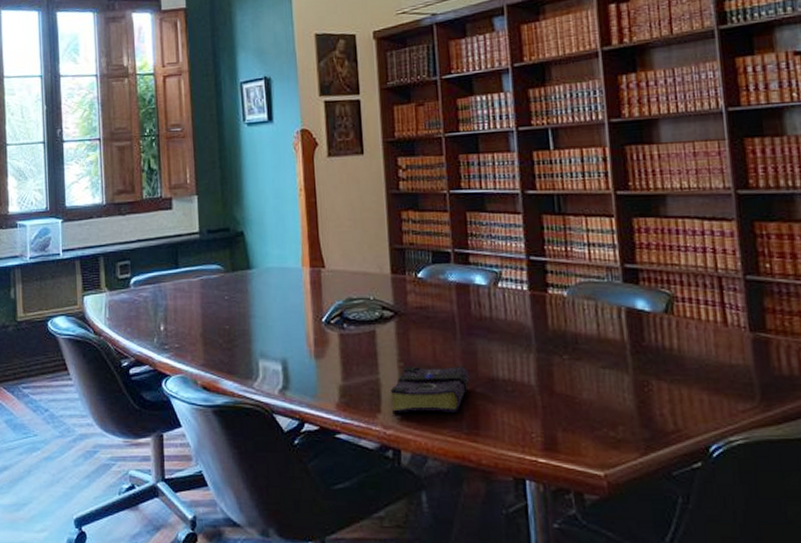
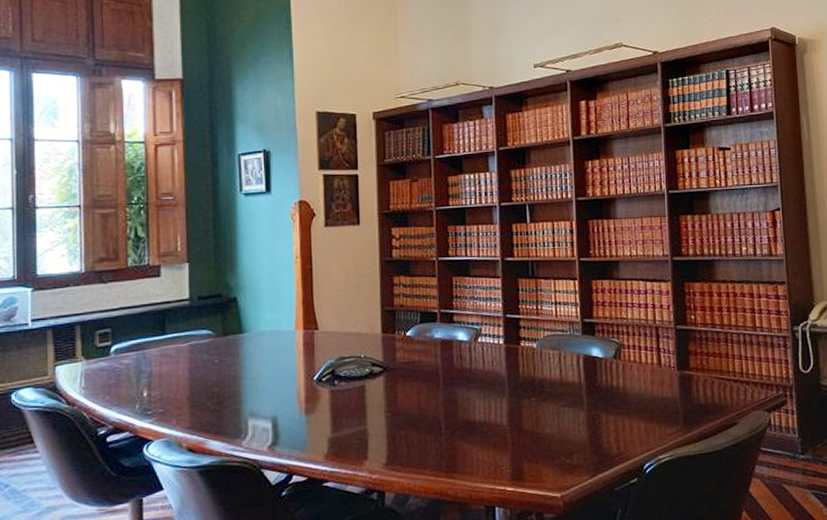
book: present [391,366,470,415] -> none [378,413,450,461]

